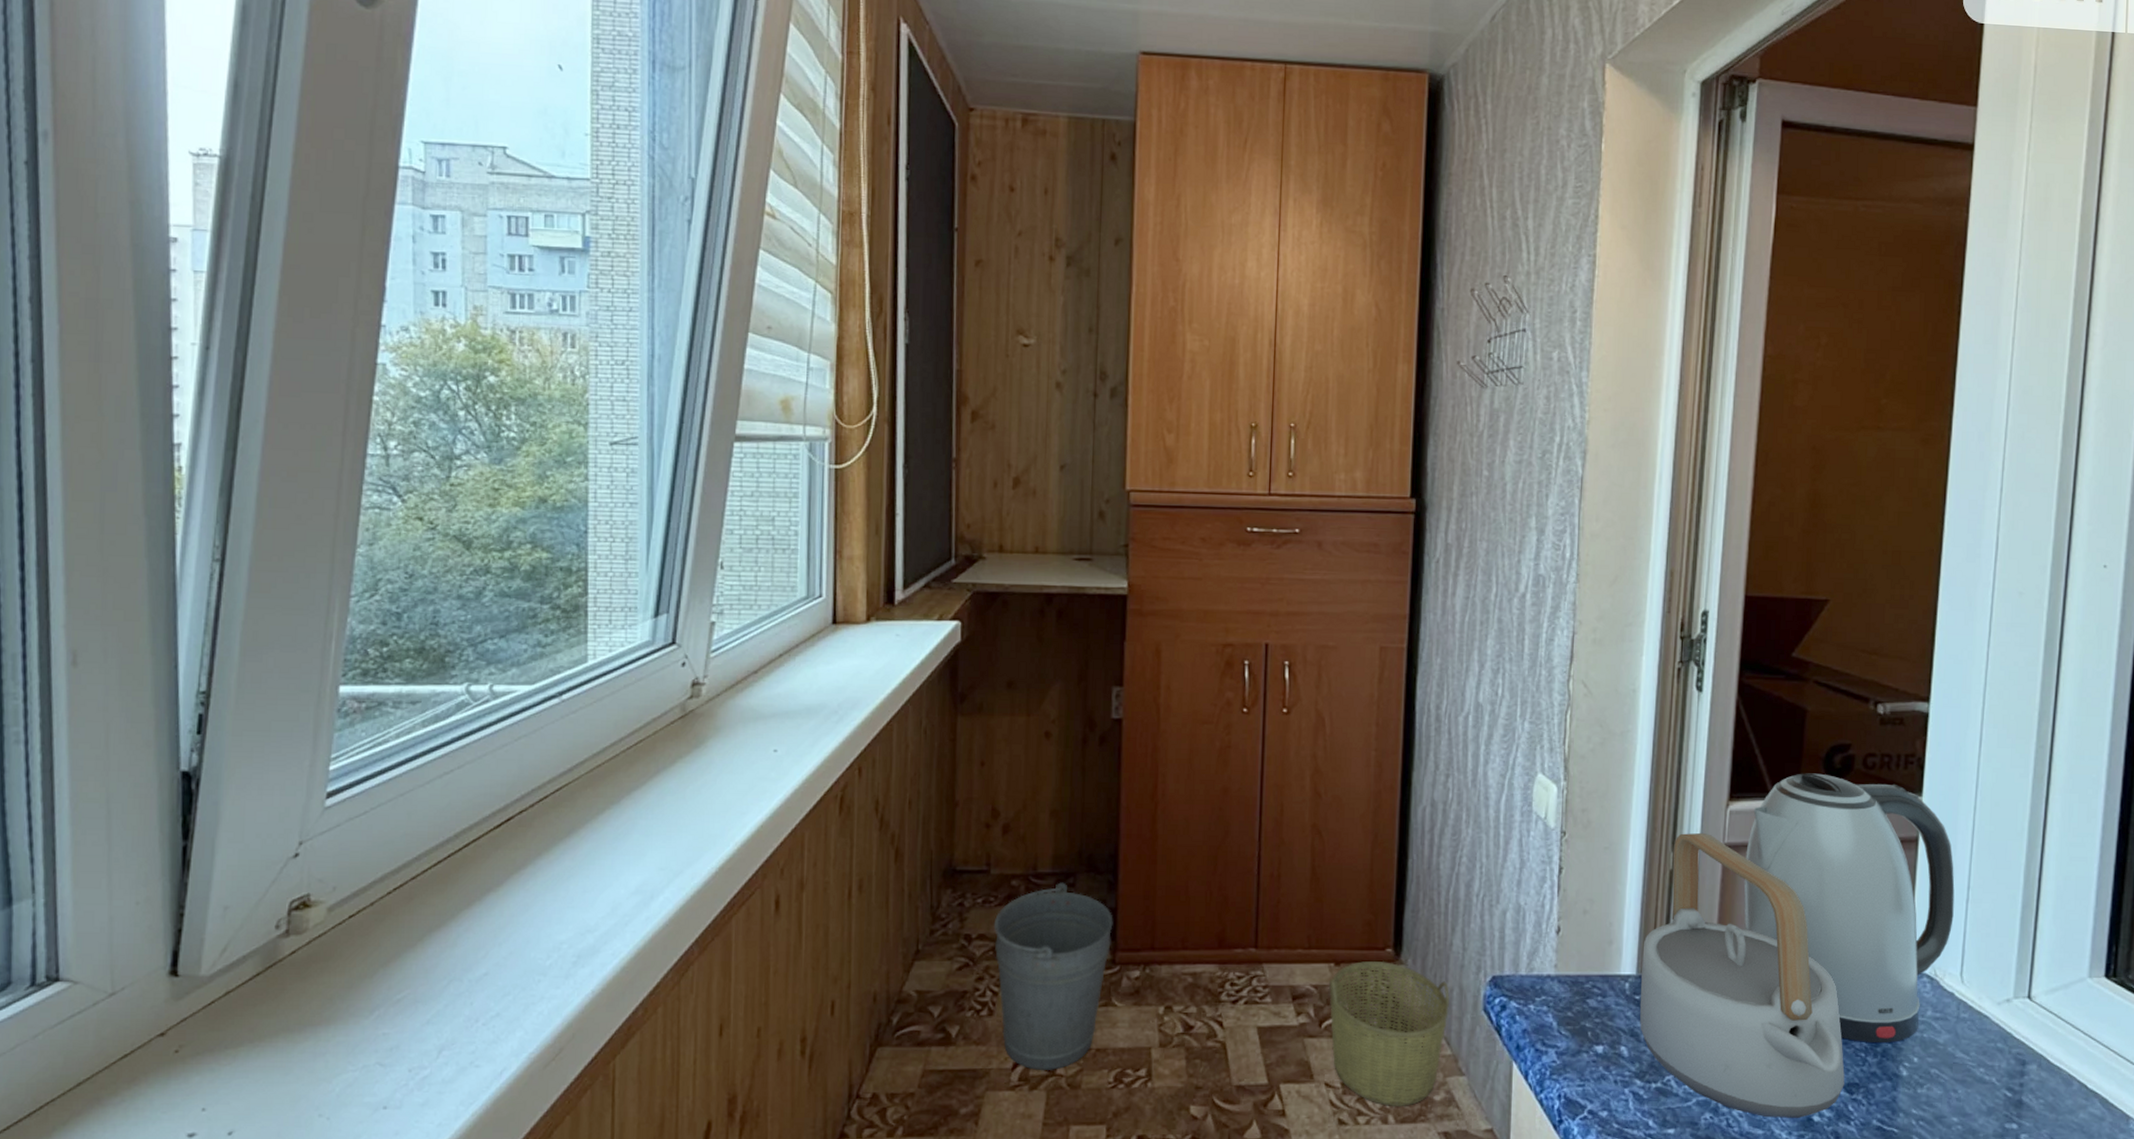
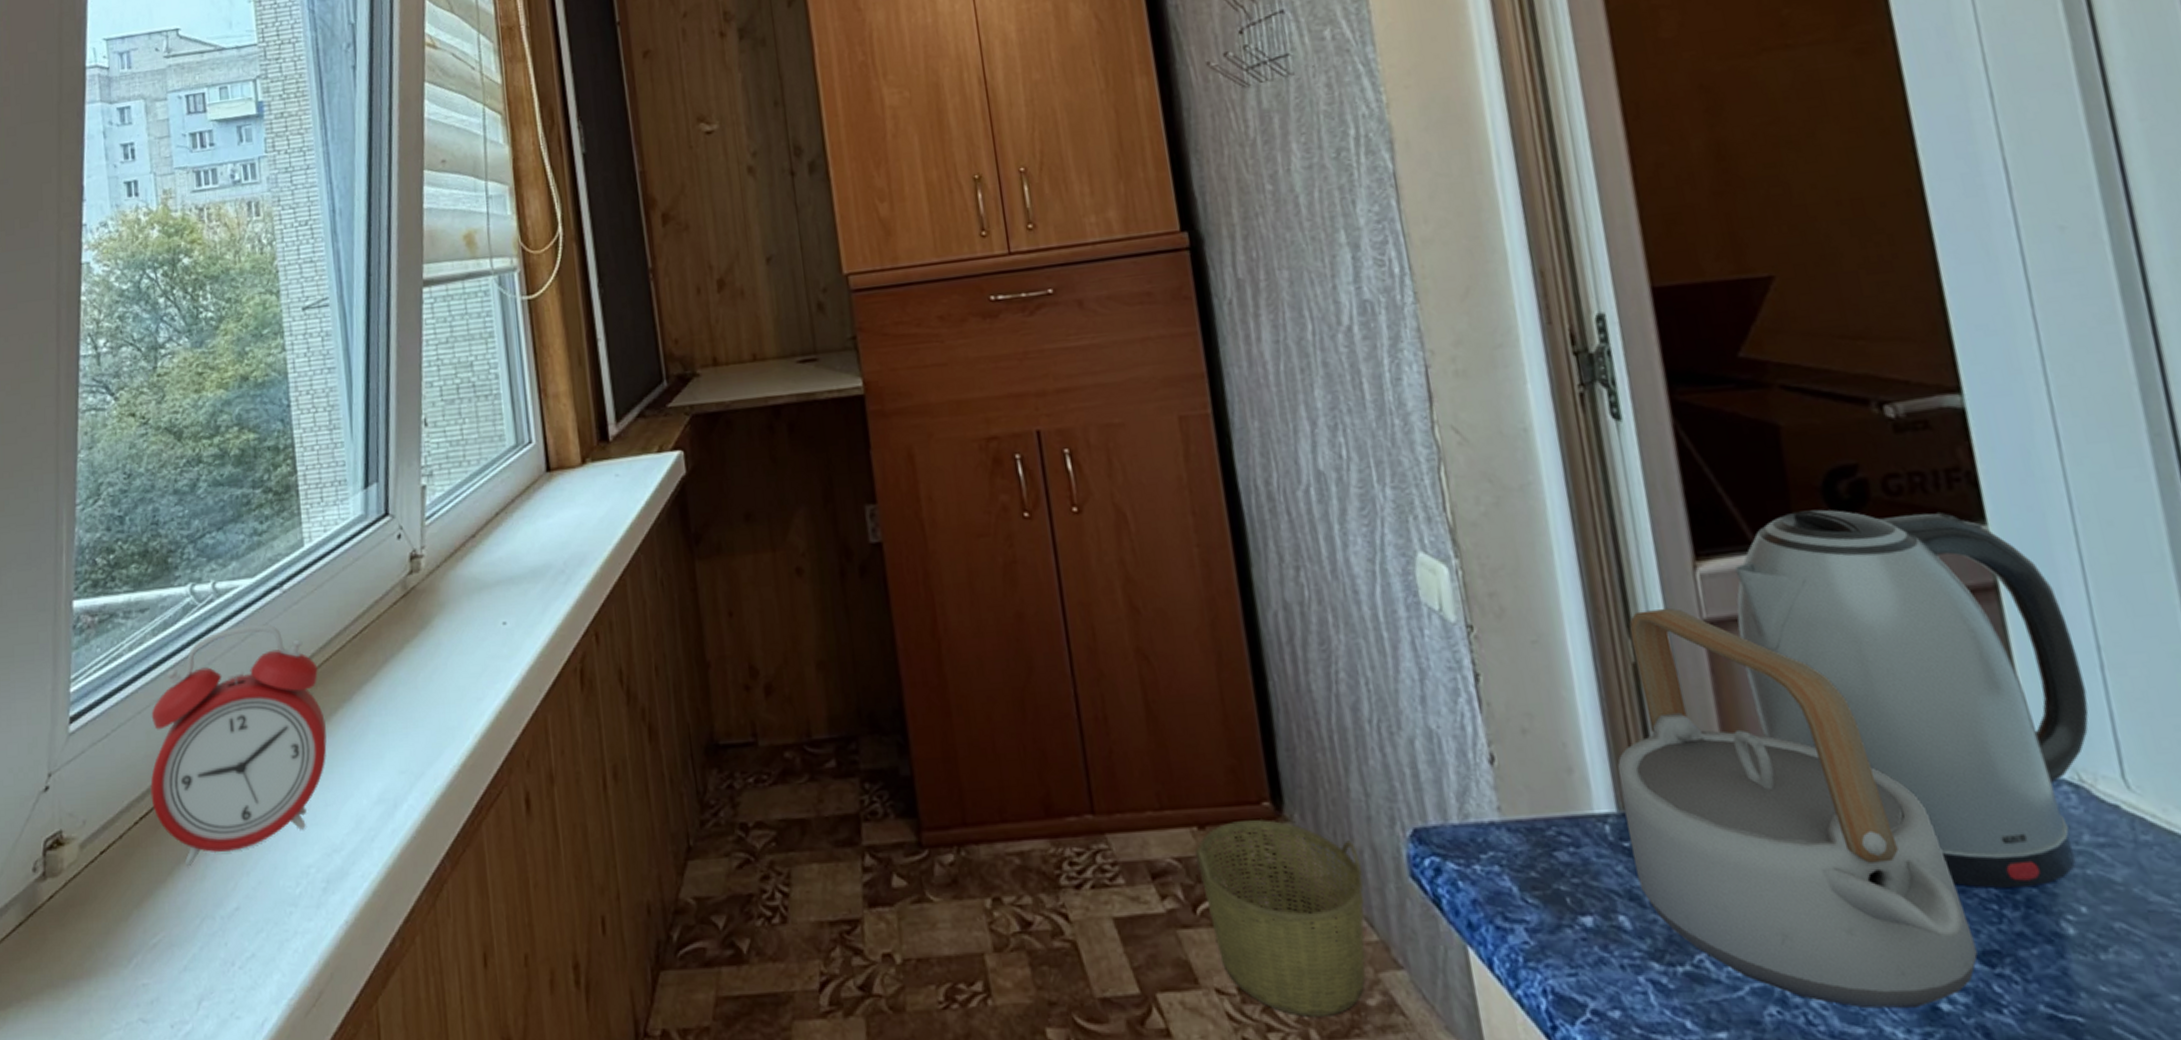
alarm clock: none [407,726,592,934] -> present [150,624,327,866]
bucket: present [993,882,1113,1071] -> none [771,749,914,992]

